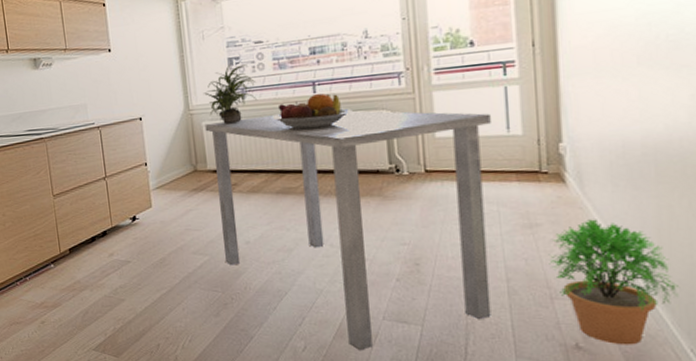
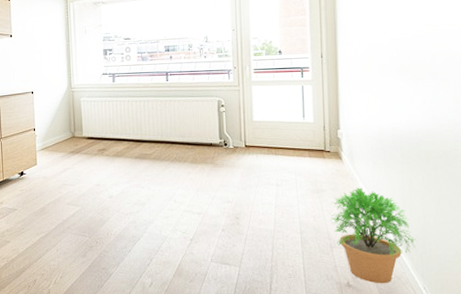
potted plant: present [204,64,257,124] -> none [84,55,124,101]
dining table: present [204,110,491,351] -> none [83,95,292,287]
fruit bowl: present [272,93,353,130] -> none [135,81,195,109]

